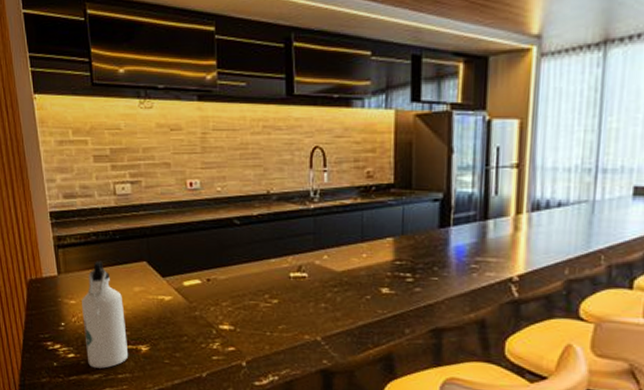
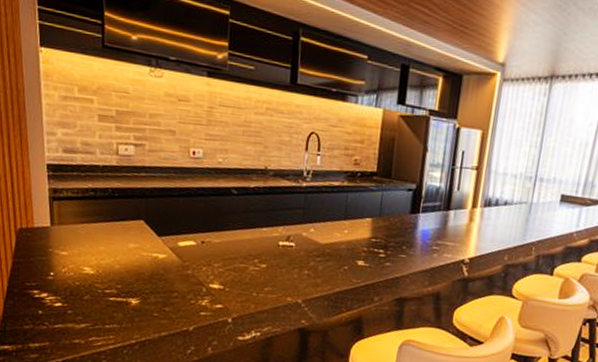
water bottle: present [82,260,128,369] -> none [73,215,118,319]

